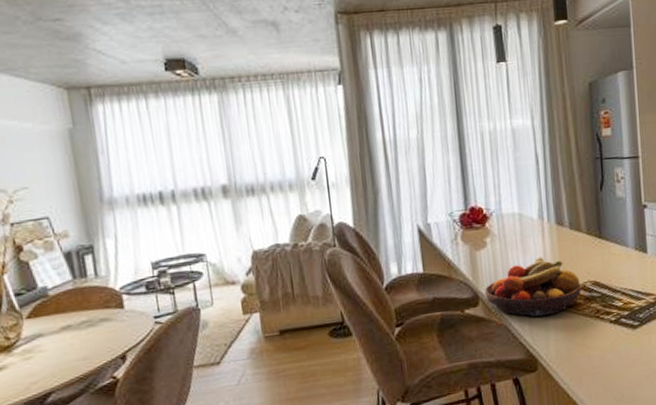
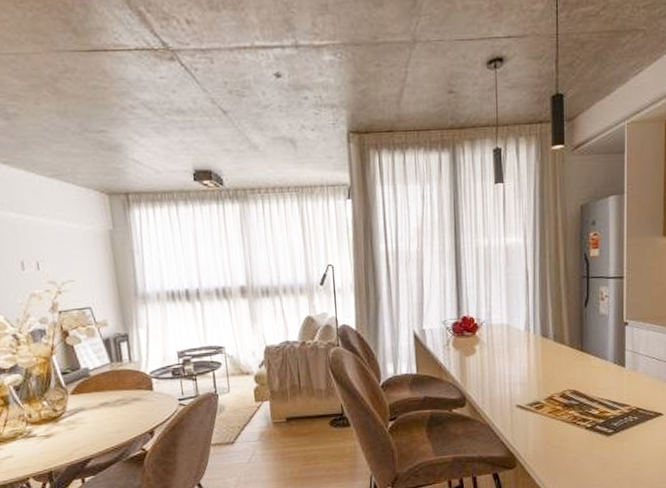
fruit bowl: present [484,256,582,317] -> none [471,365,561,419]

